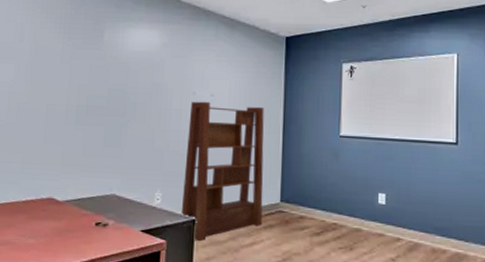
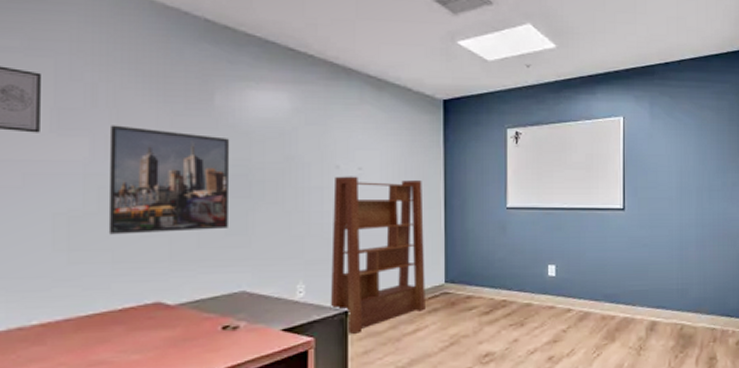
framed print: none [21,55,113,142] -> present [108,125,230,235]

